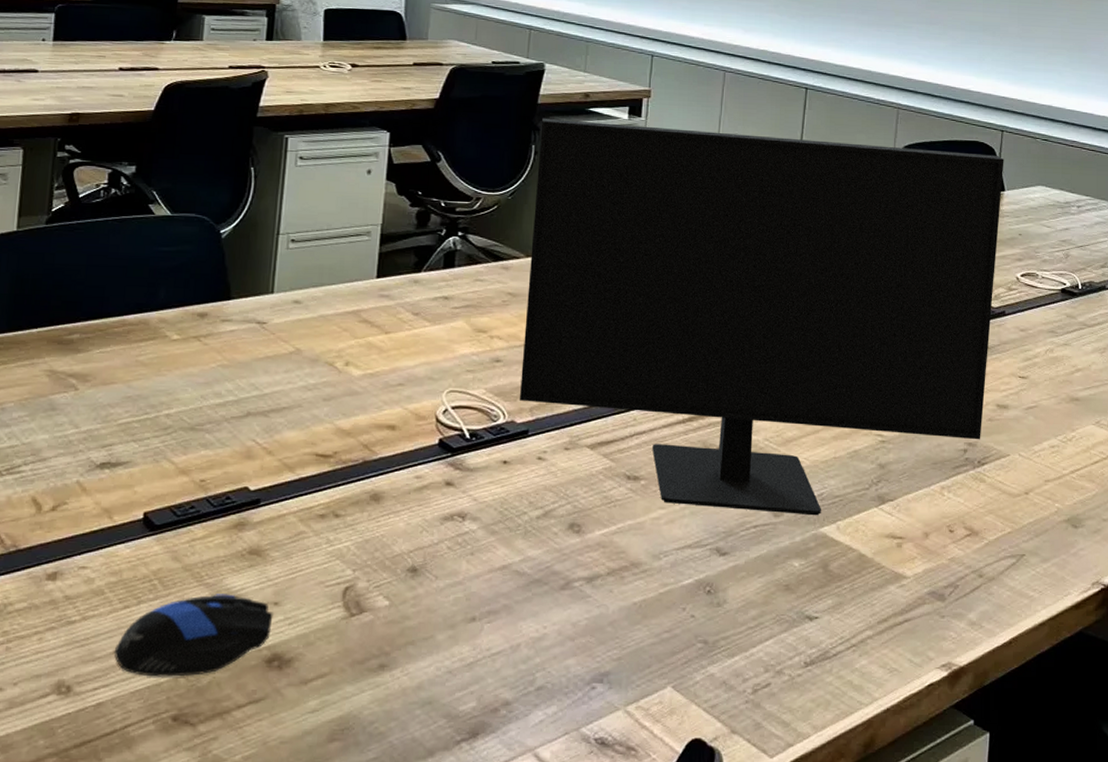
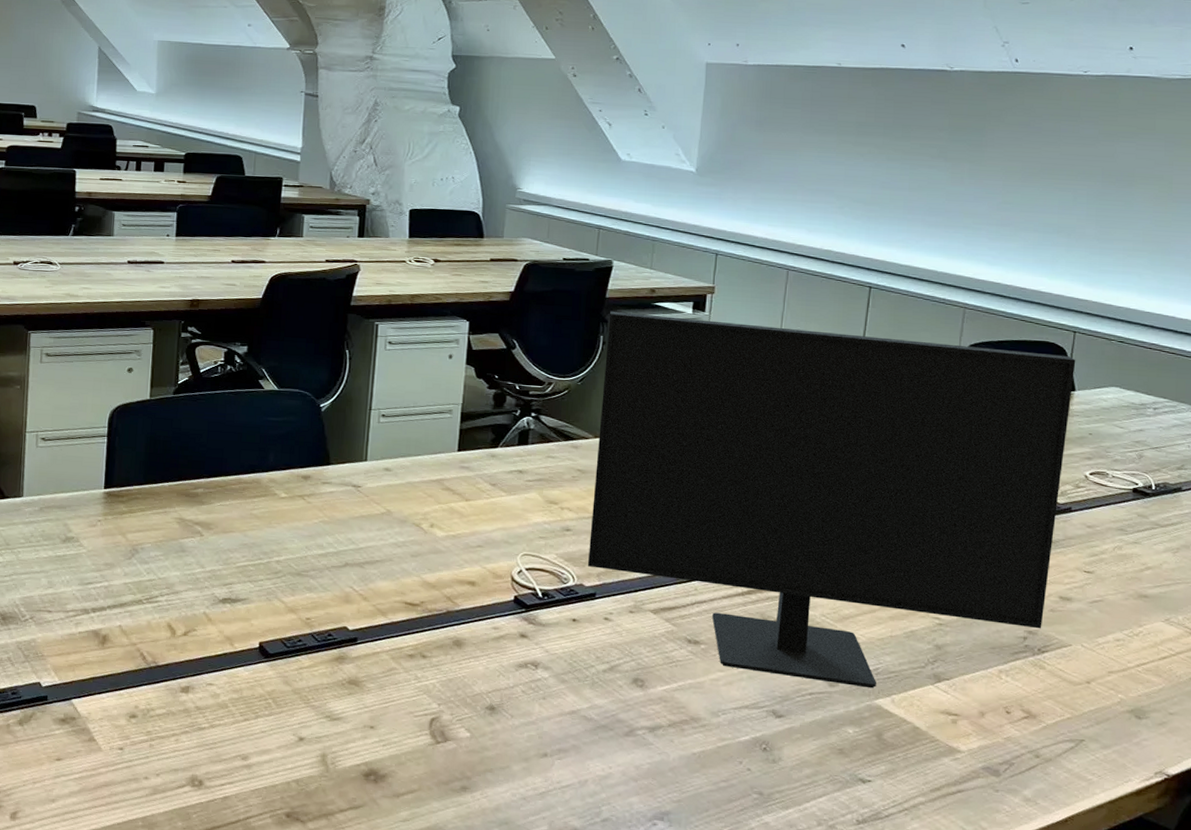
computer mouse: present [115,594,273,677] -> none [237,715,370,781]

